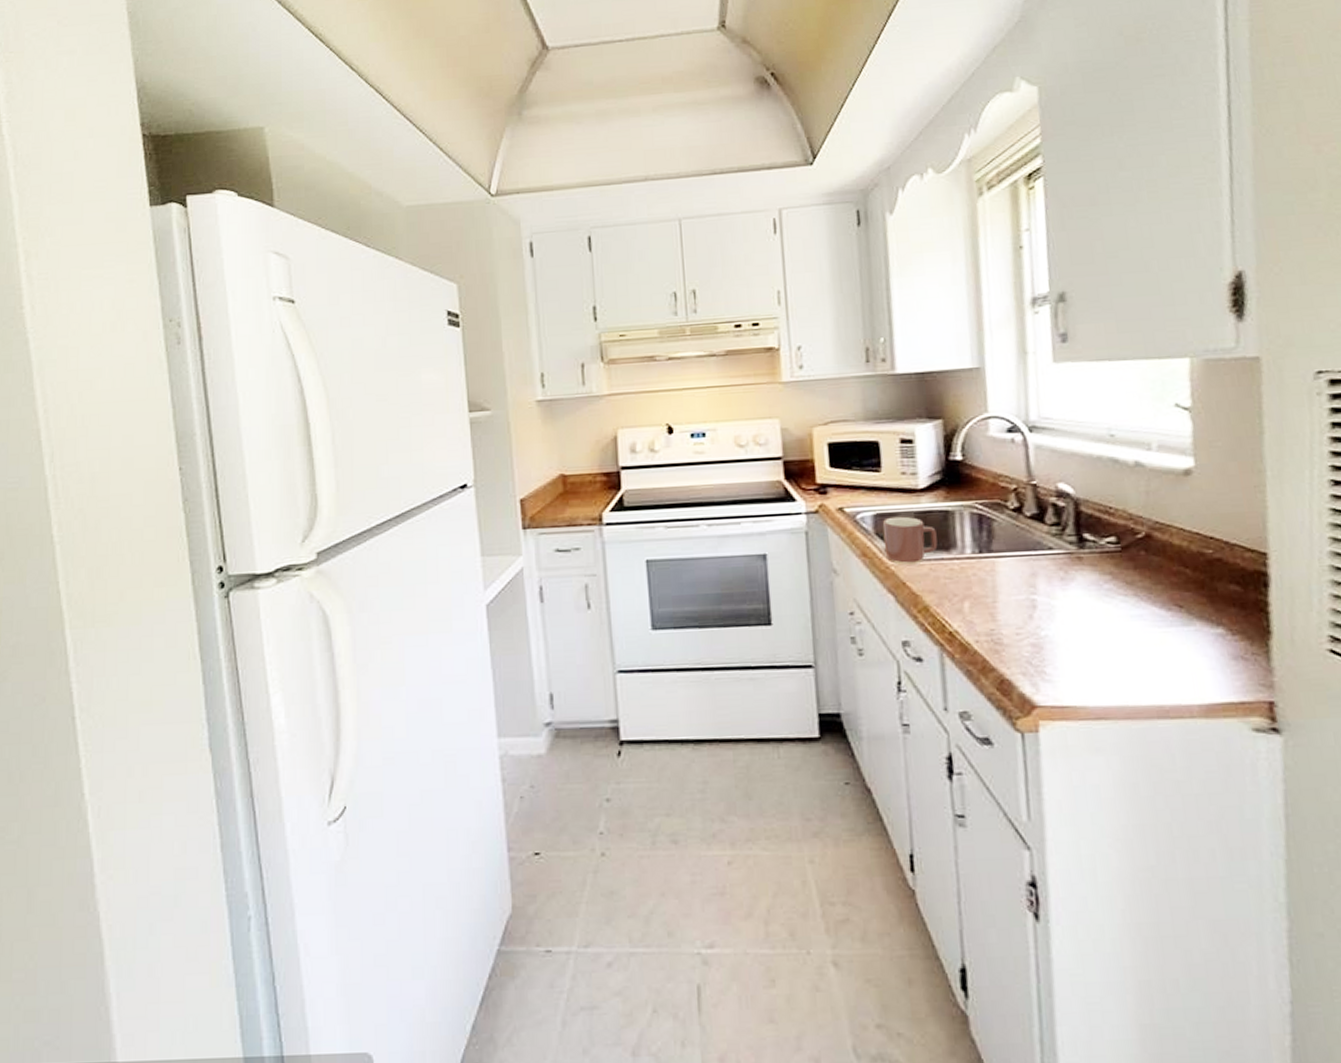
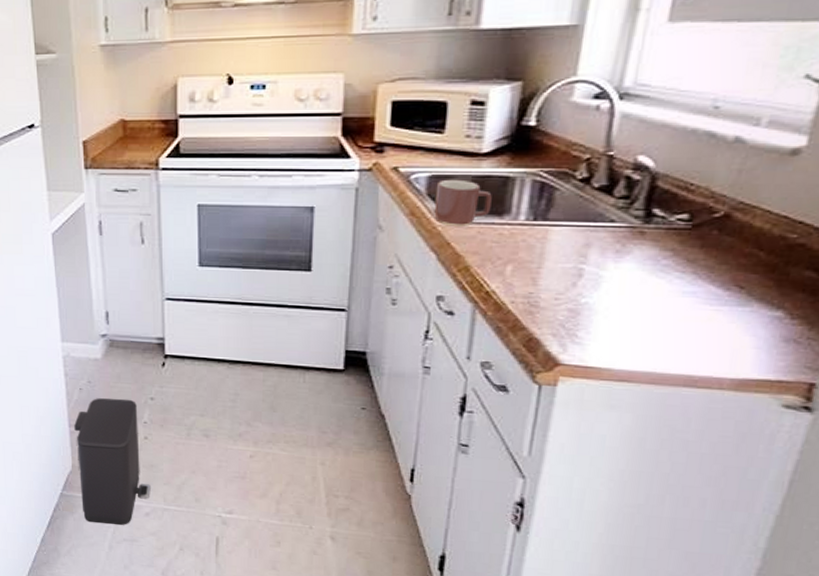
pedal bin: none [514,803,612,988] -> present [74,398,151,525]

